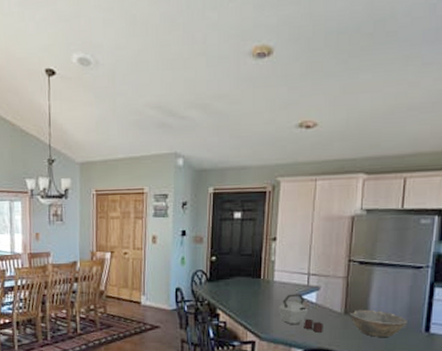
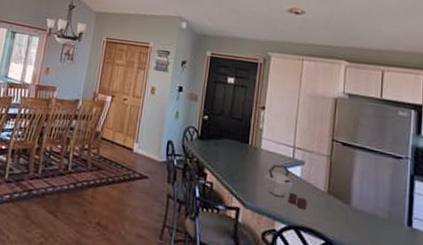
bowl: present [349,309,407,337] -> none [332,191,390,225]

